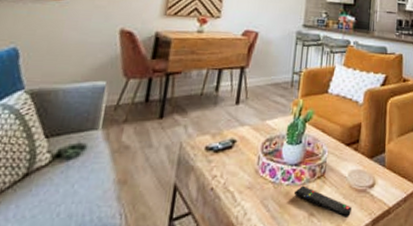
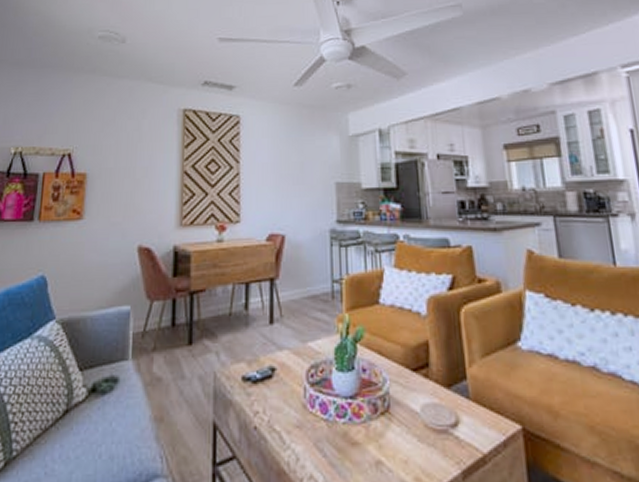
remote control: present [294,185,352,217] -> none [354,424,432,467]

